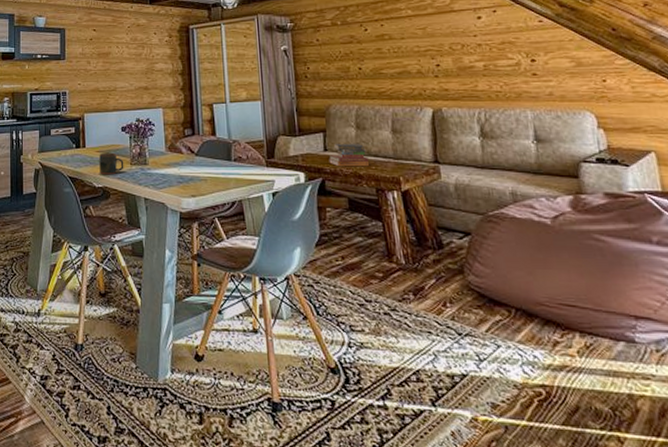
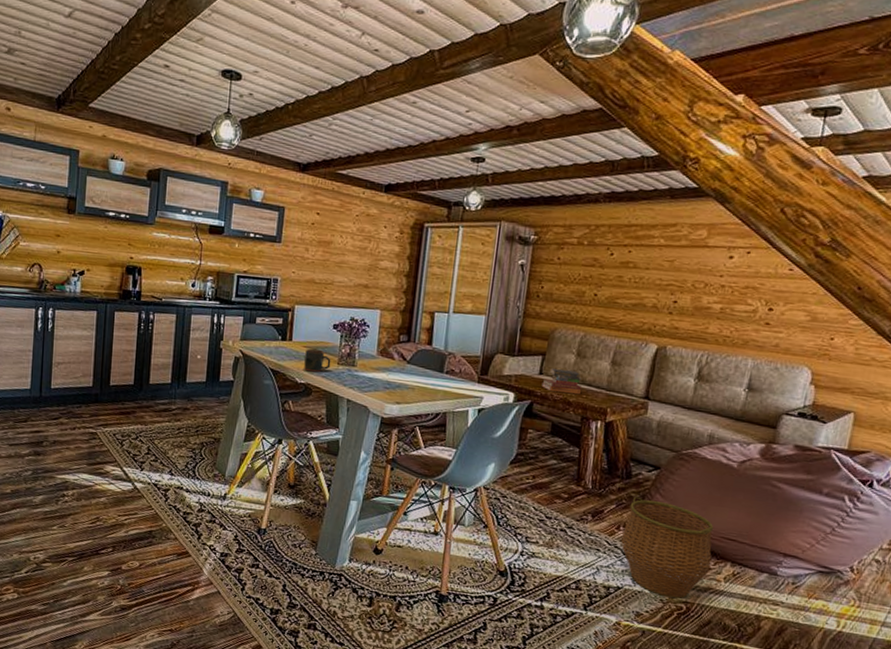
basket: none [450,267,558,383] -> present [621,496,714,599]

